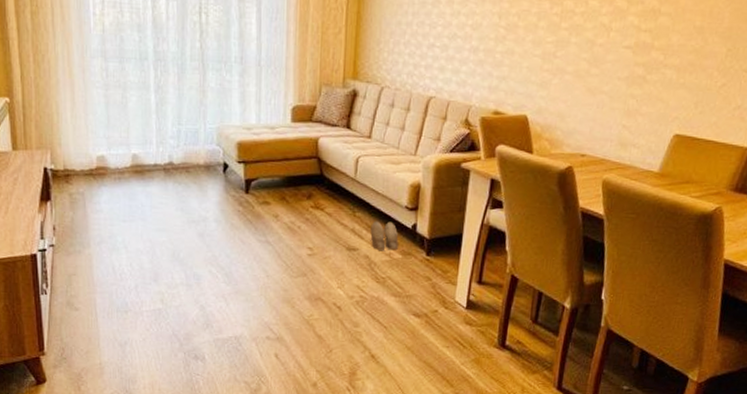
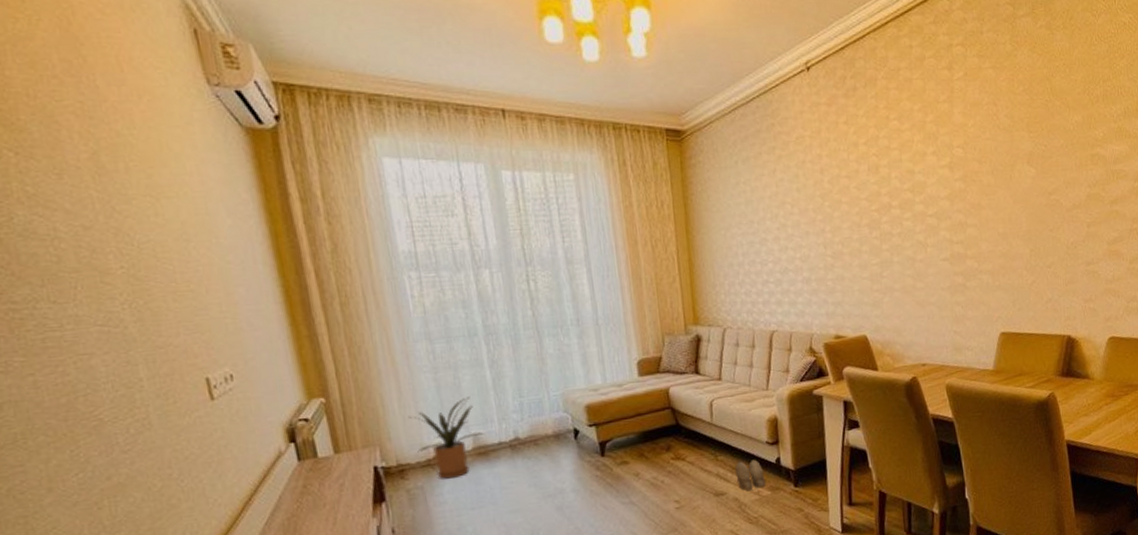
house plant: none [78,116,144,190] -> present [408,396,486,479]

